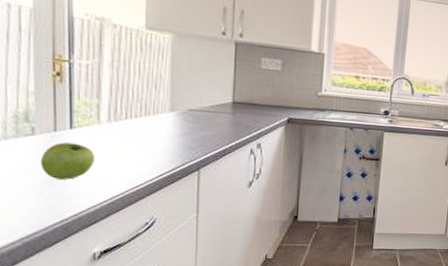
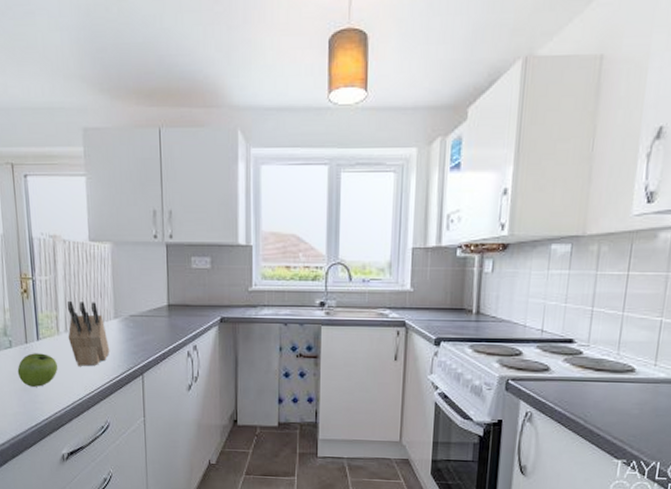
knife block: none [111,88,162,160] -> present [67,300,110,366]

